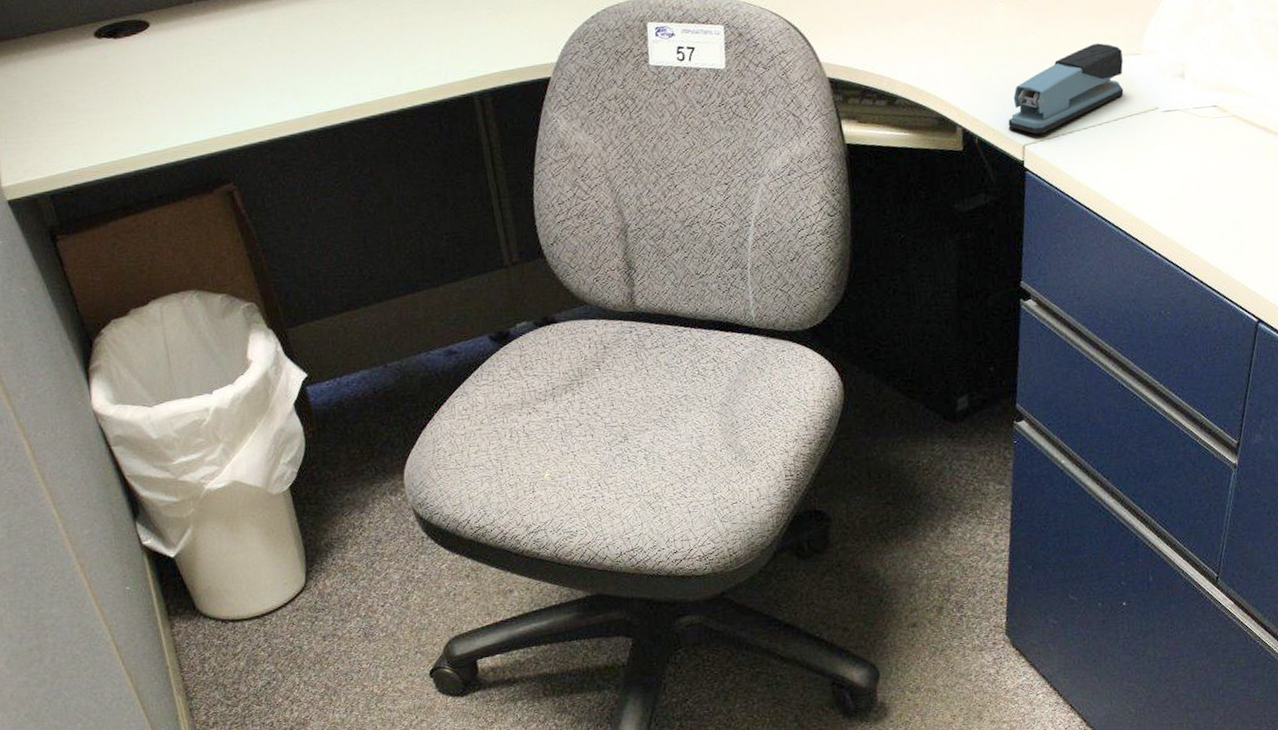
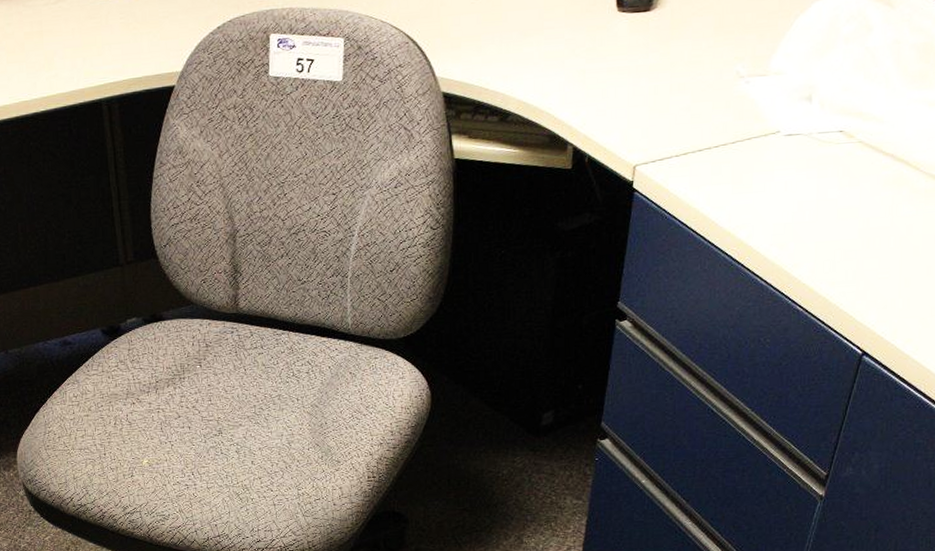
stapler: present [1008,43,1124,134] -> none [620,63,747,155]

